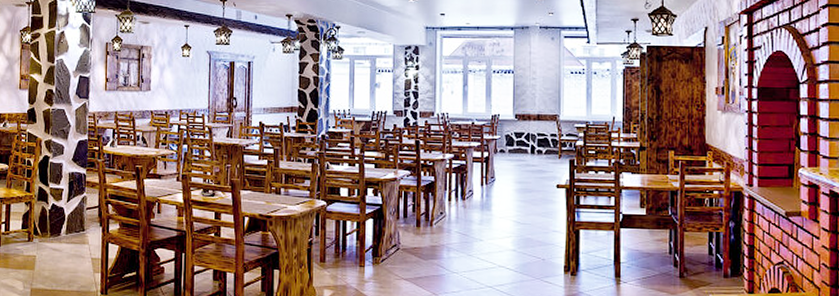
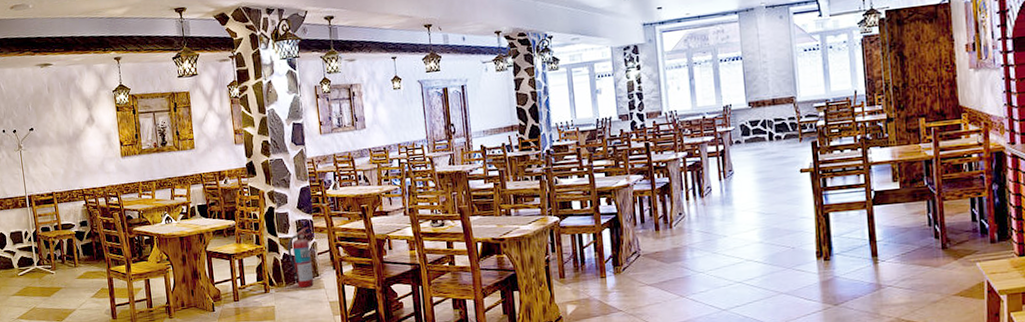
fire extinguisher: none [57,180,84,241] -> present [287,226,314,288]

